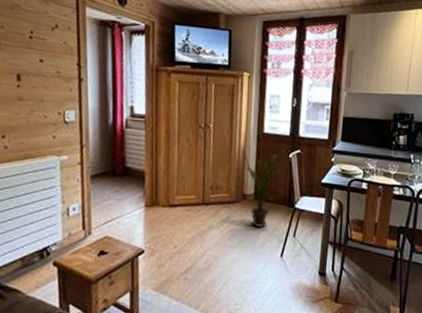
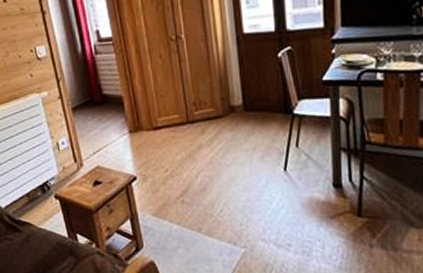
house plant: present [240,147,285,227] -> none [219,49,272,141]

